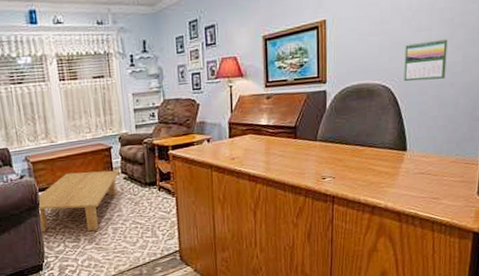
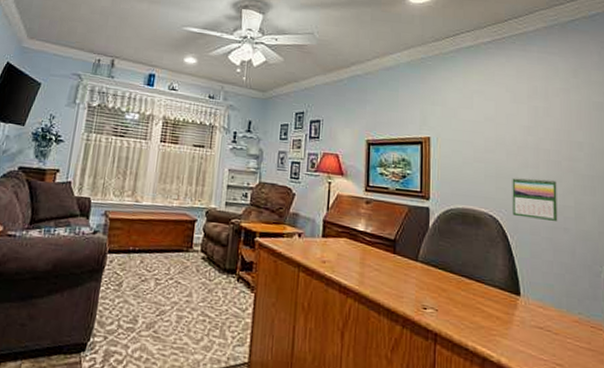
coffee table: present [39,170,120,232] -> none [98,238,199,315]

